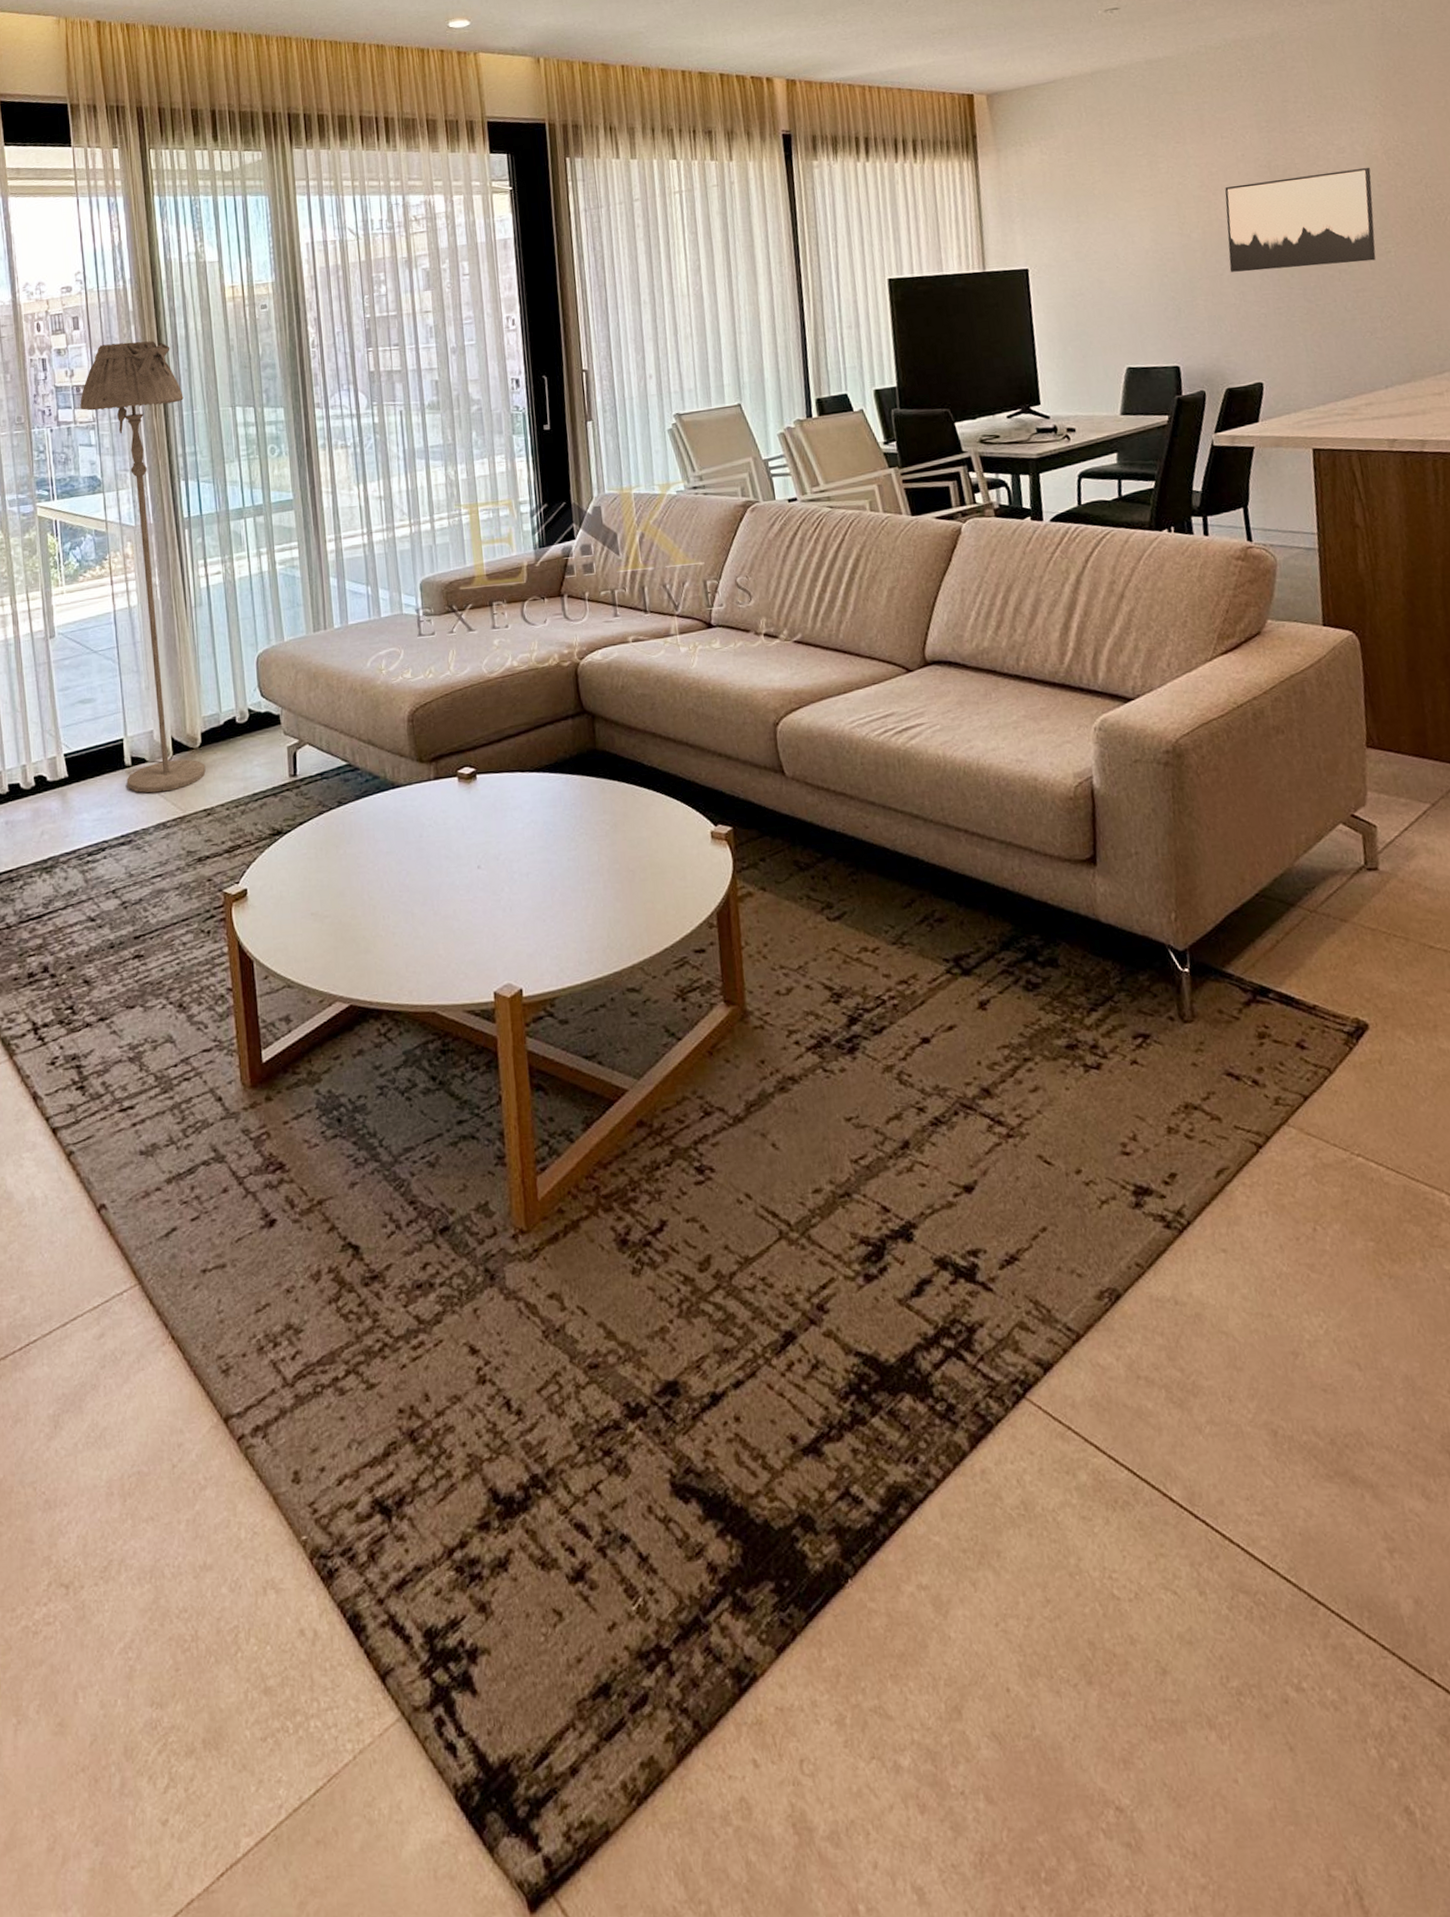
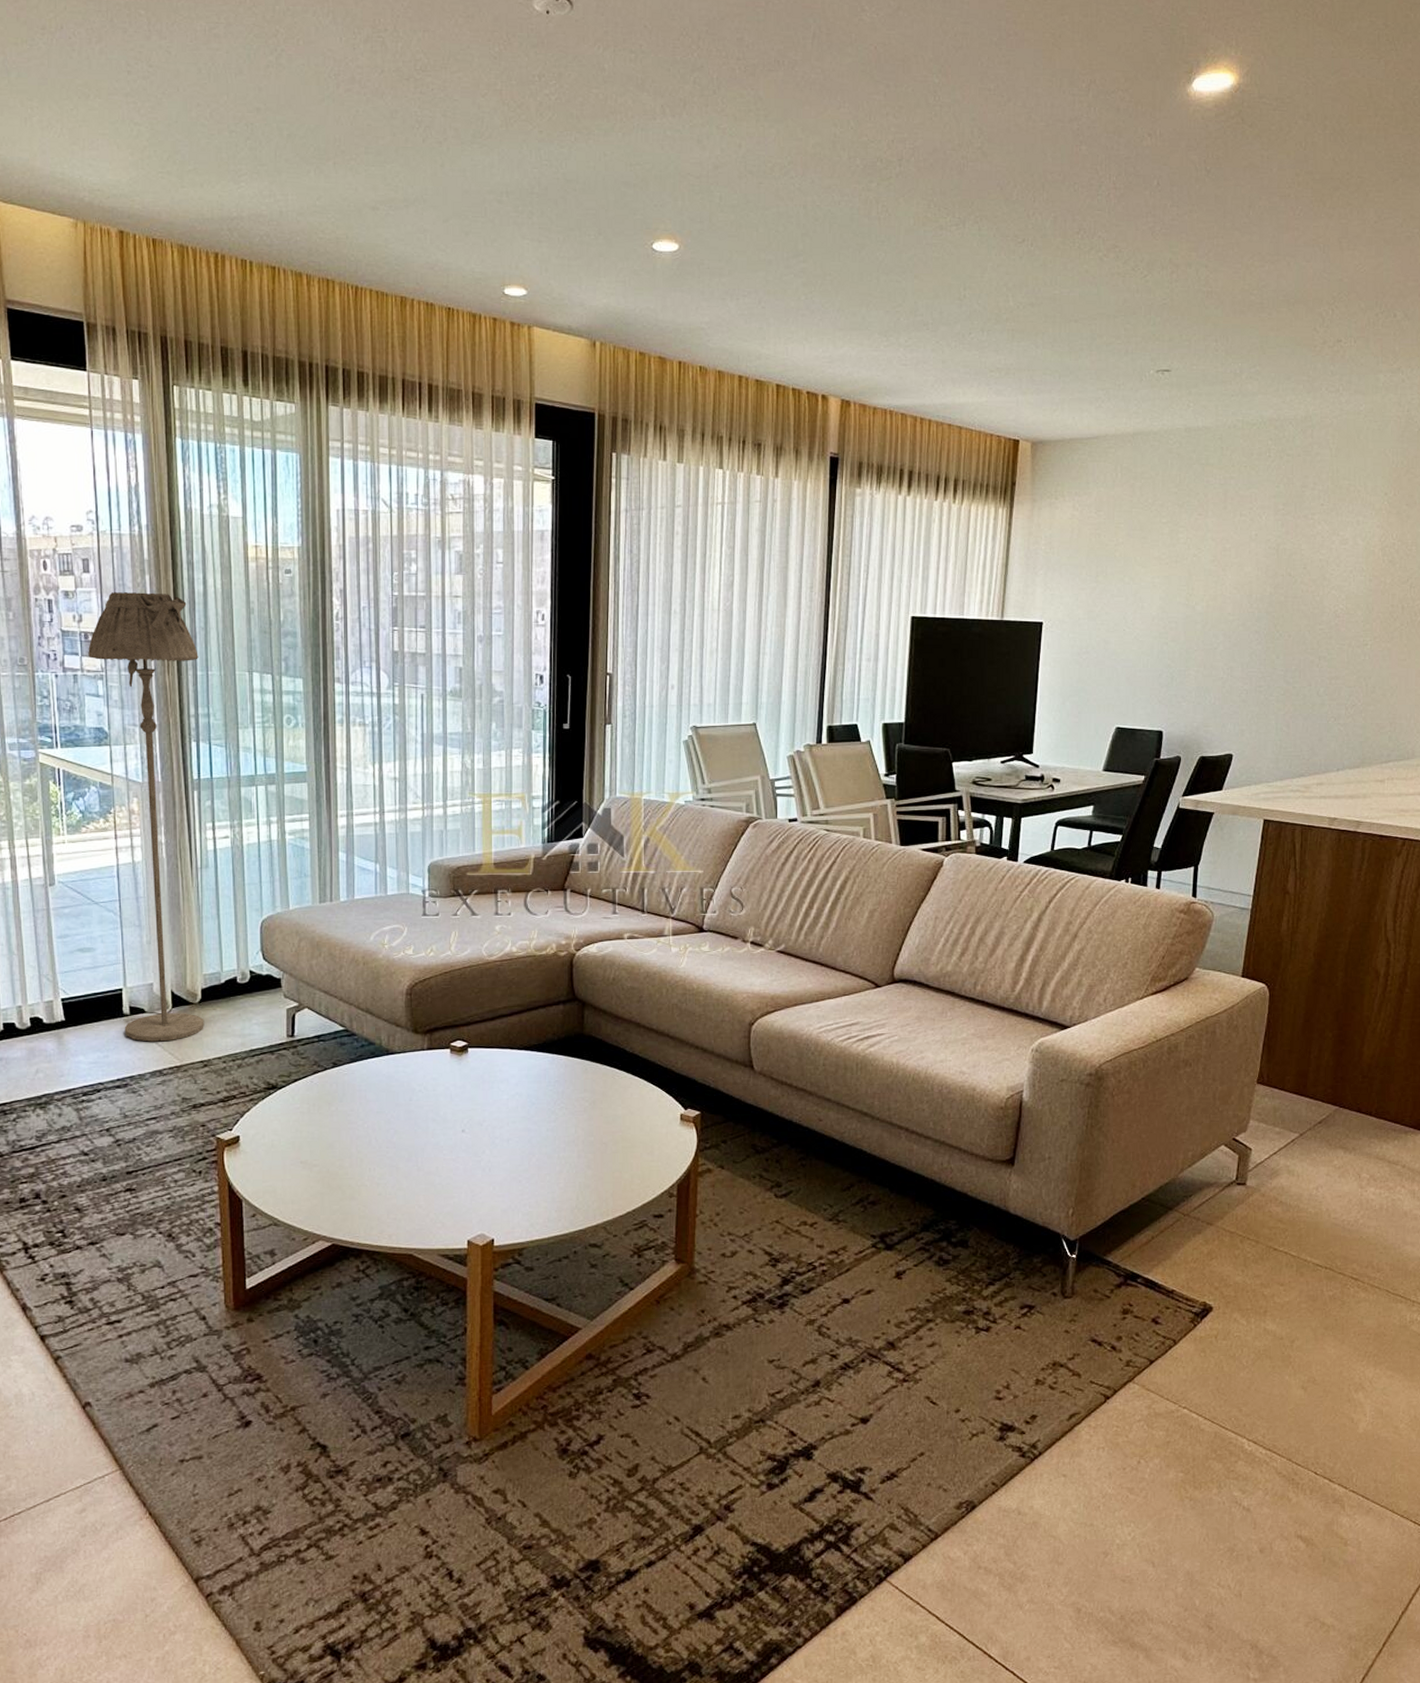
wall art: present [1225,167,1376,272] -> none [1224,561,1366,651]

